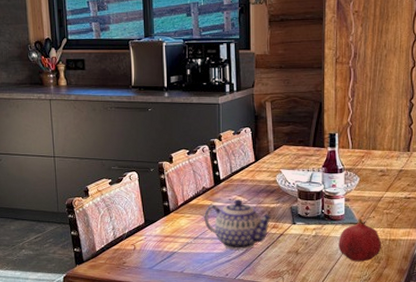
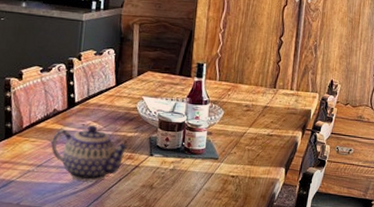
fruit: present [338,218,382,262] -> none [196,153,241,200]

